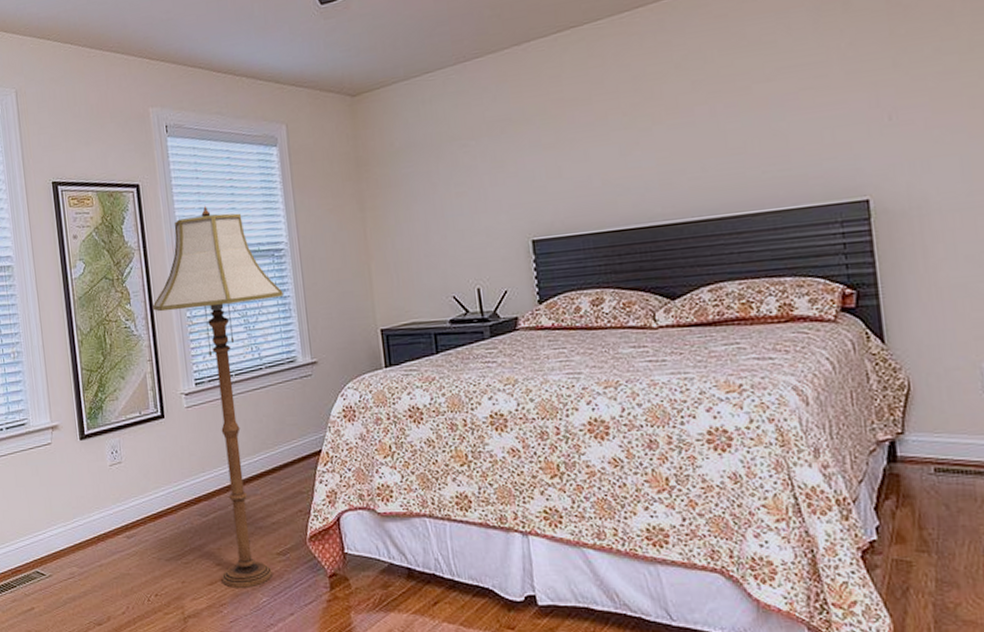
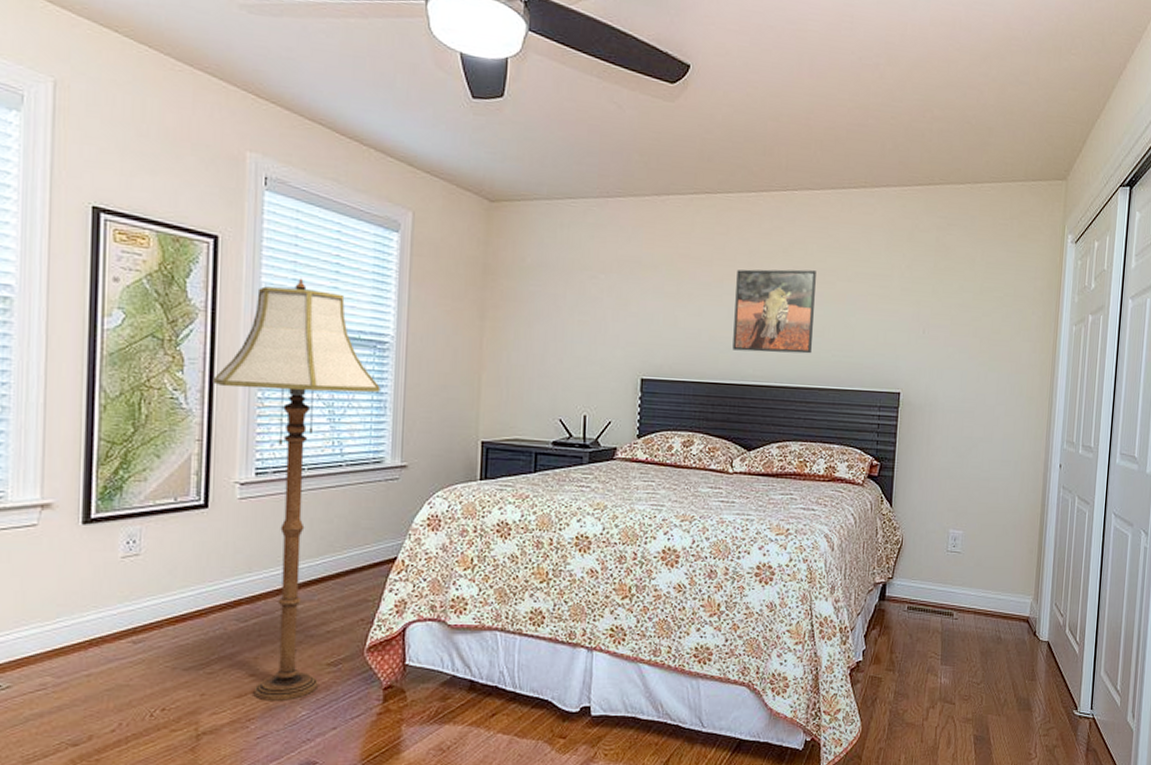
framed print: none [622,79,735,190] -> present [732,269,816,354]

